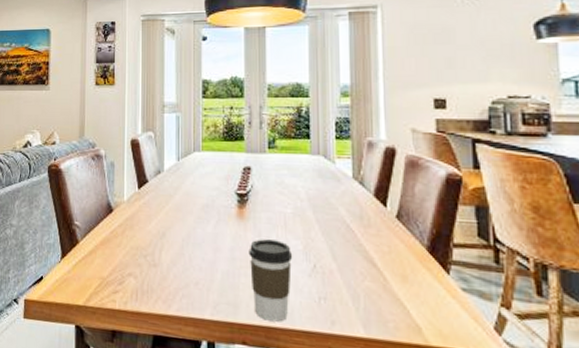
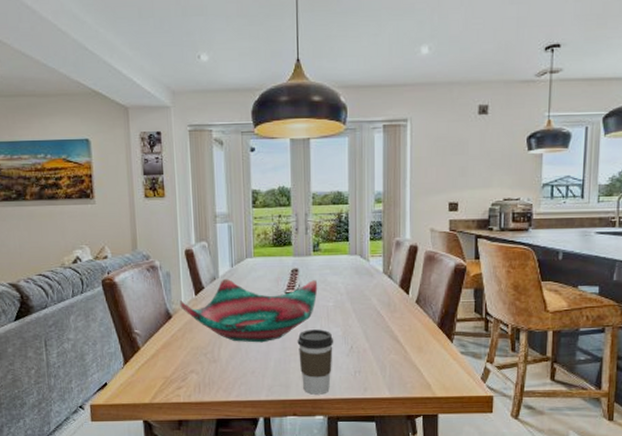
decorative bowl: none [122,172,274,250] -> present [179,278,318,343]

